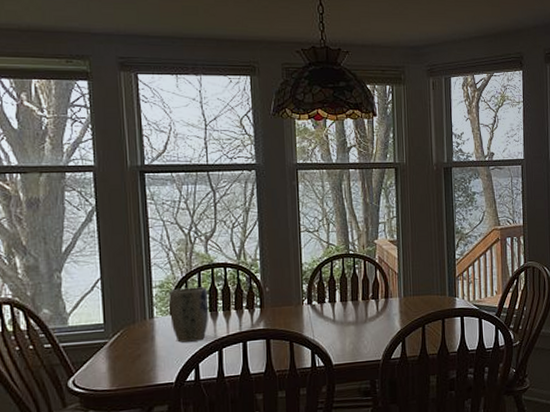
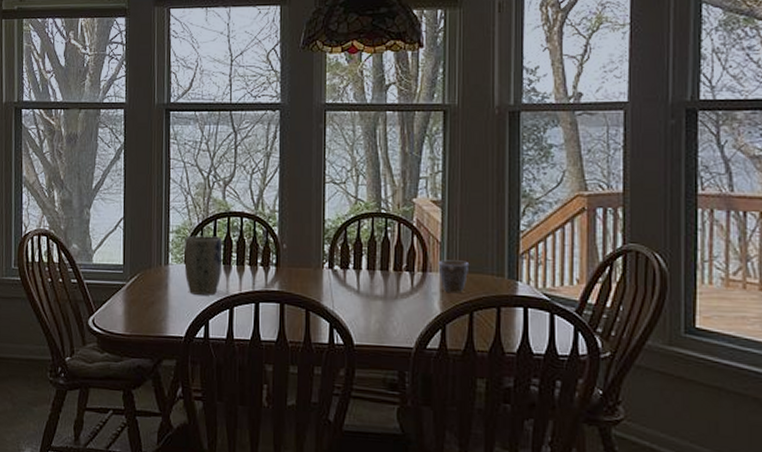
mug: none [397,286,420,312] -> present [438,260,468,292]

